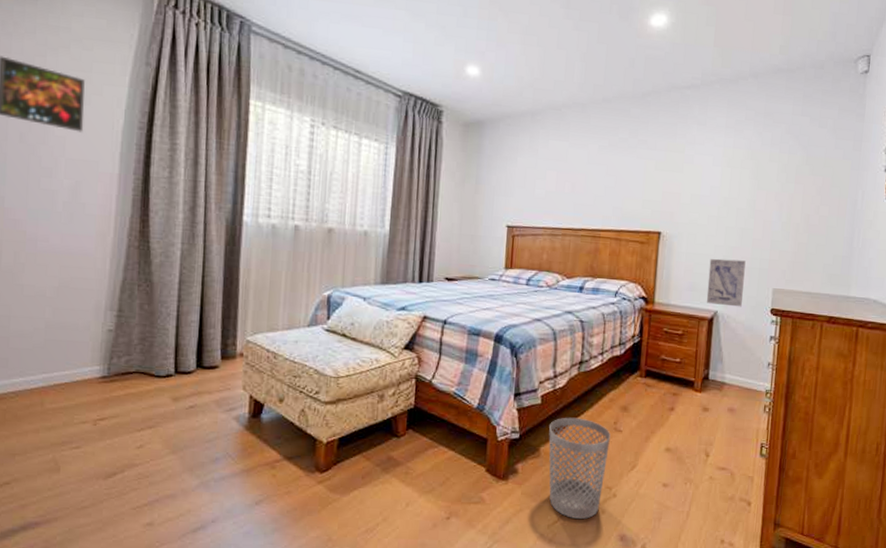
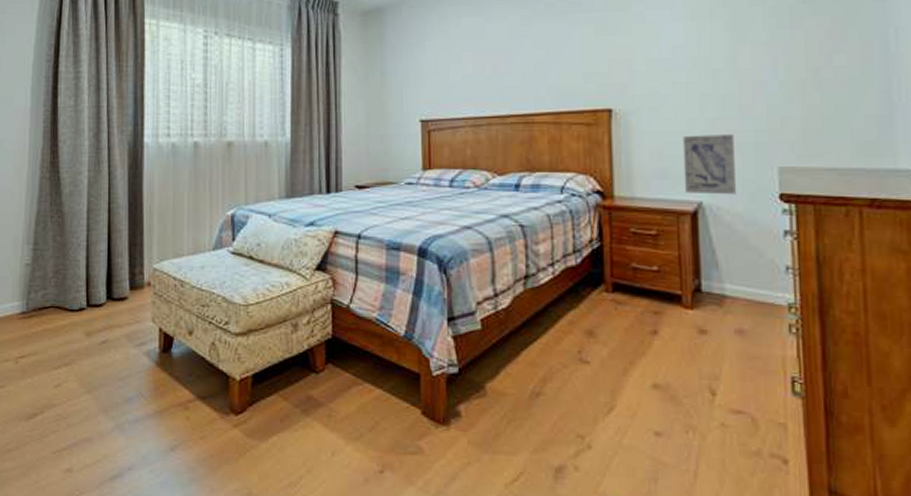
wastebasket: present [548,417,610,519] -> none [495,345,575,477]

